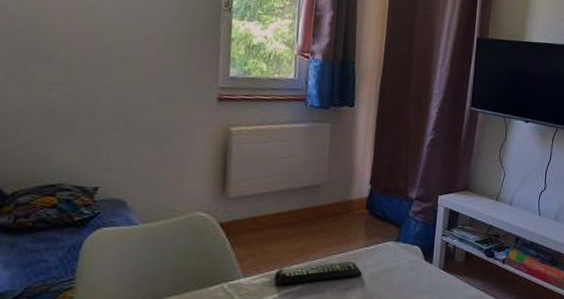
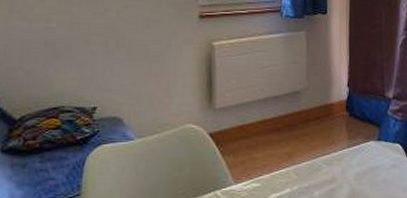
remote control: present [274,261,363,285] -> none [263,163,348,190]

